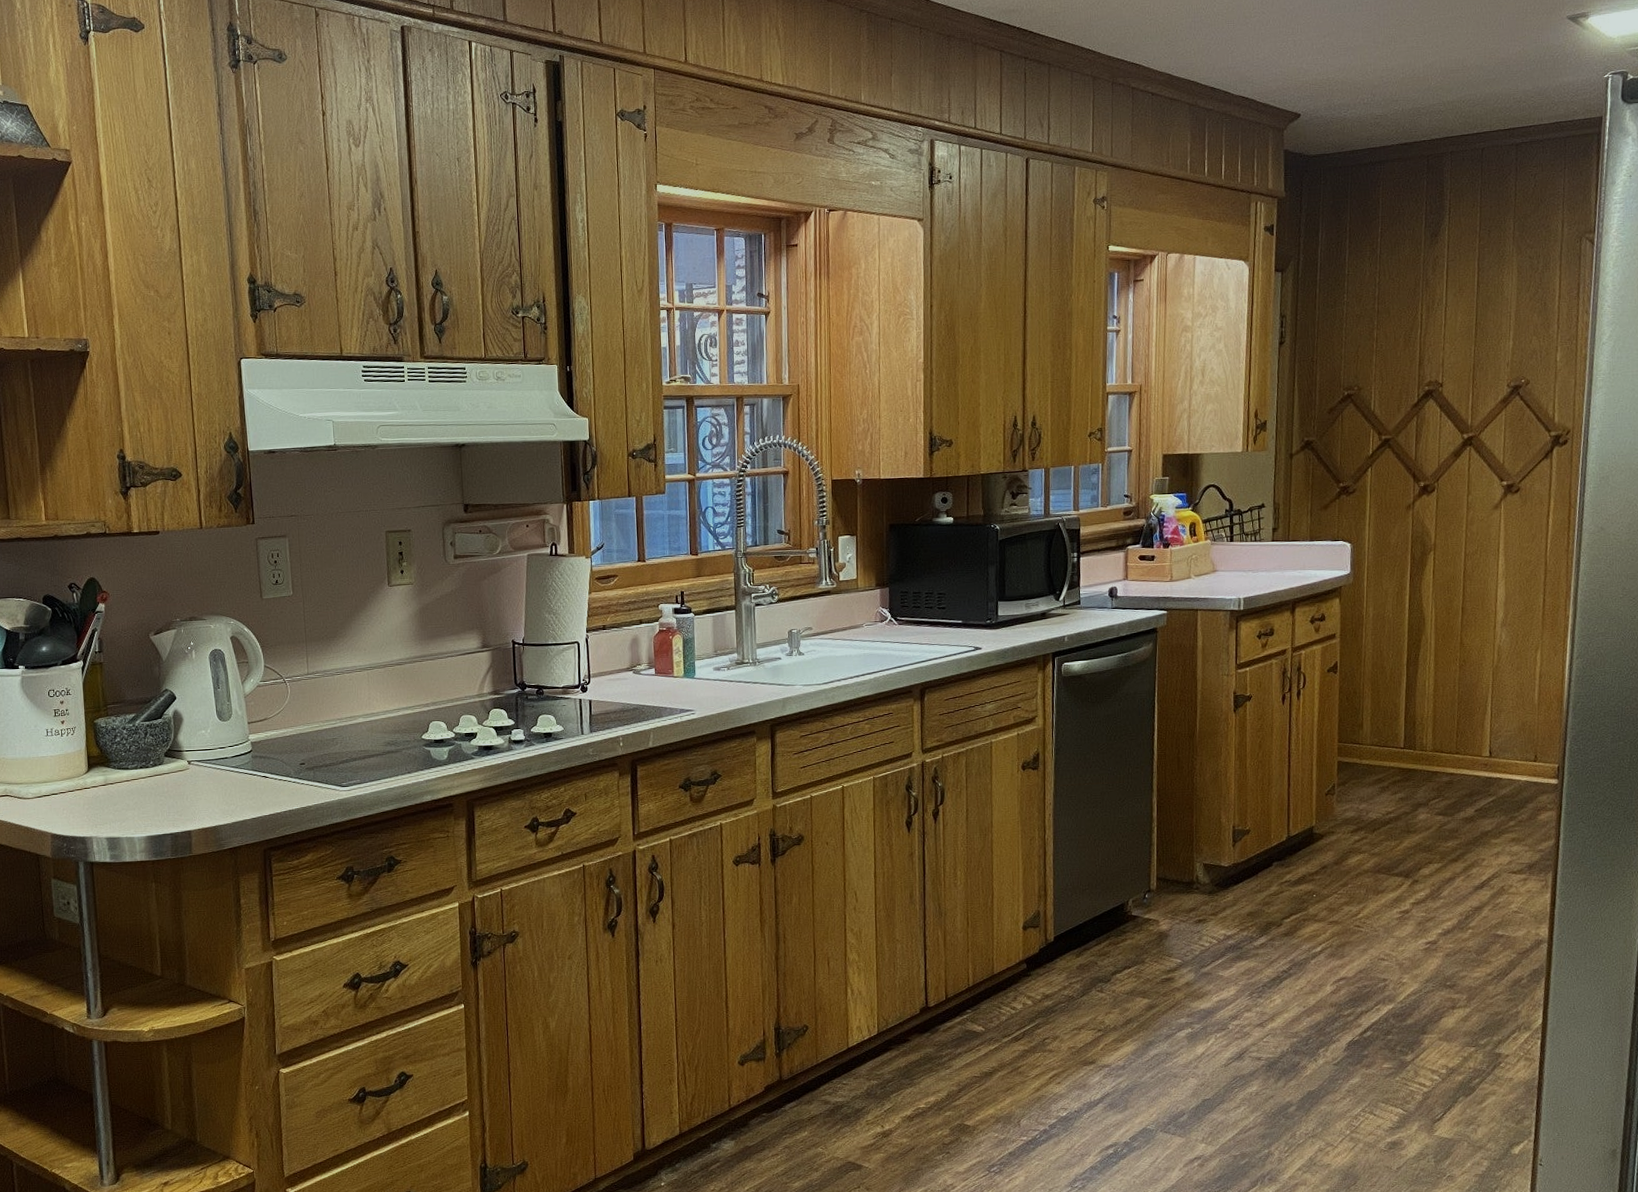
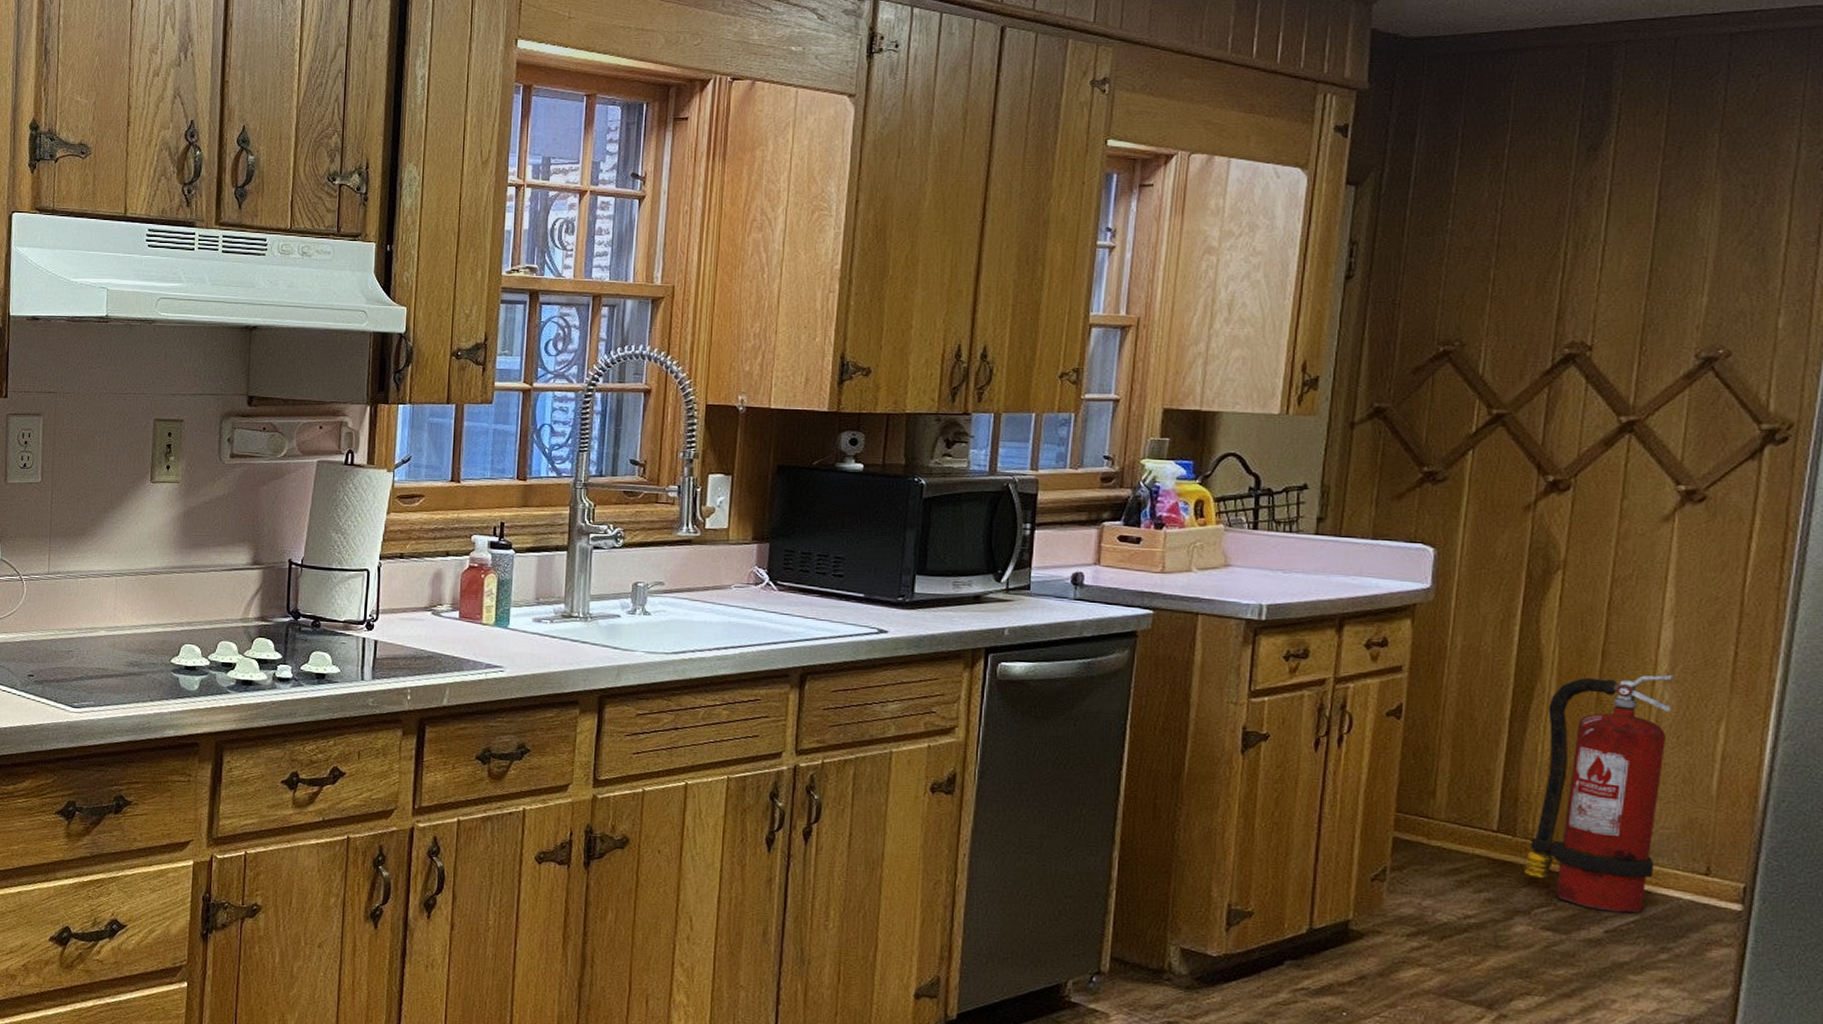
fire extinguisher: none [1423,621,1508,796] -> present [1524,674,1676,914]

